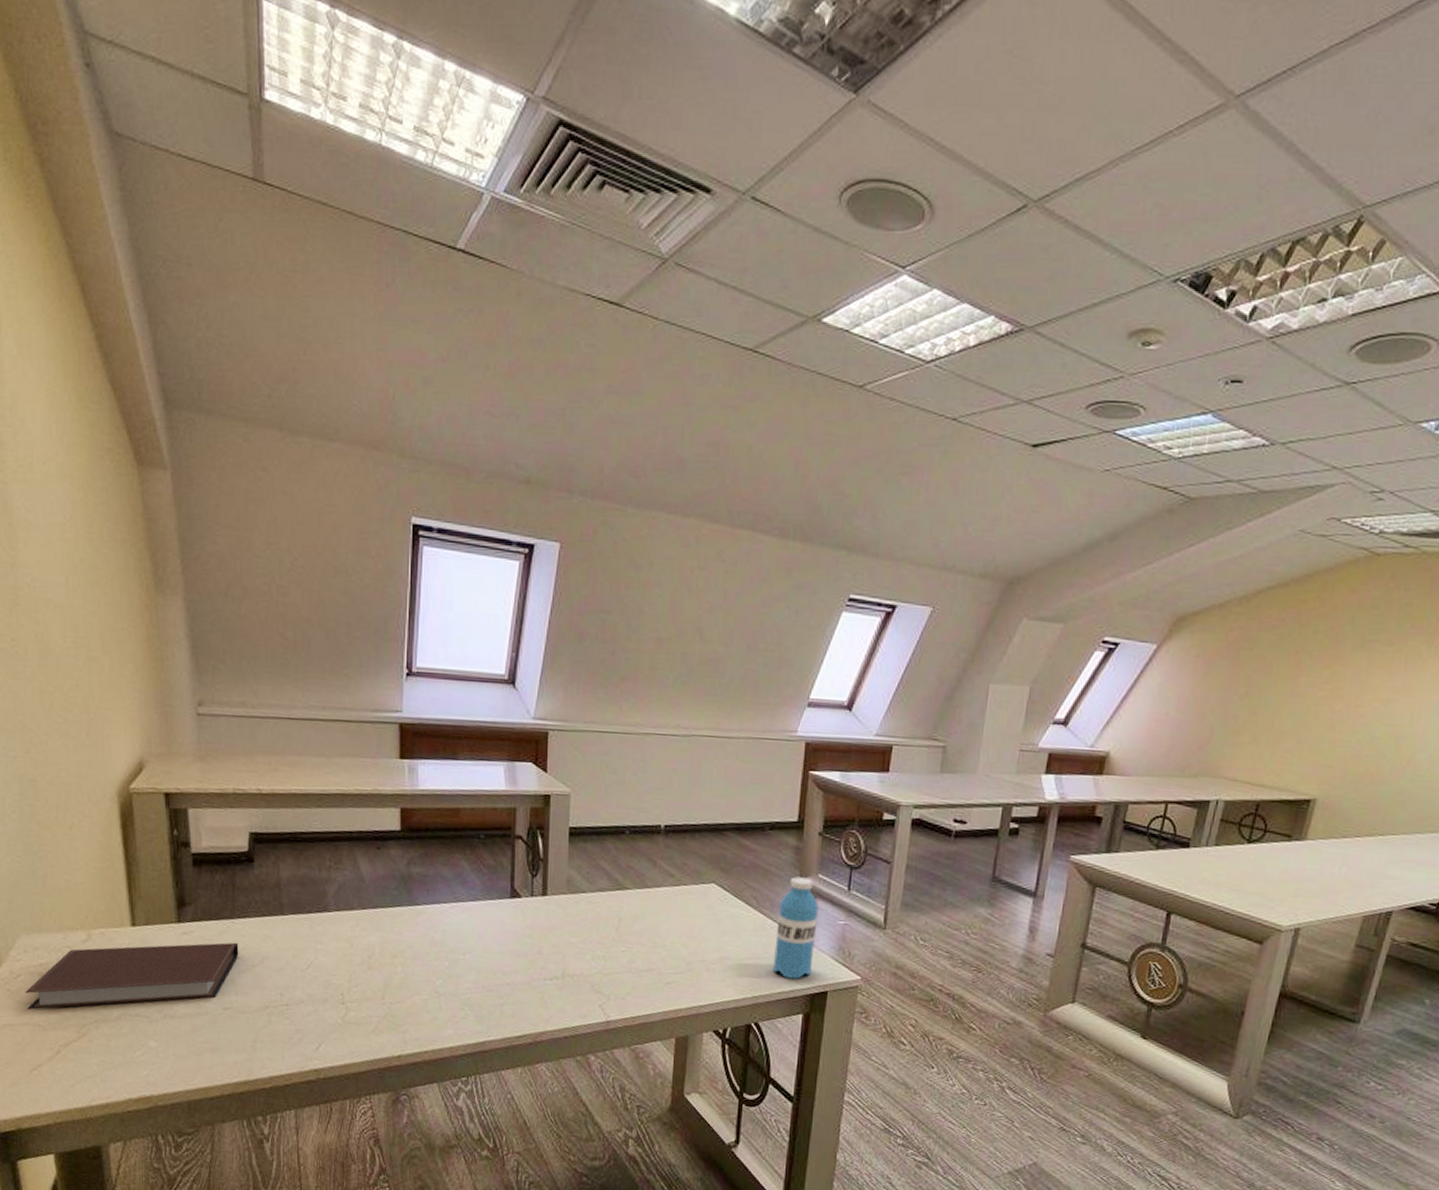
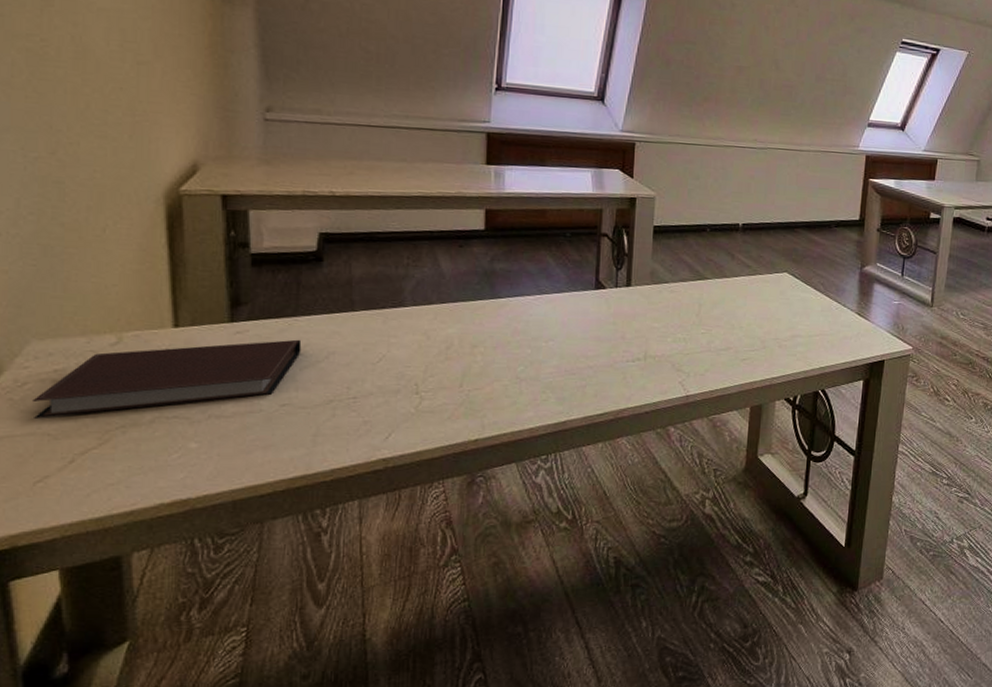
water bottle: present [773,877,819,979] -> none [838,266,877,351]

